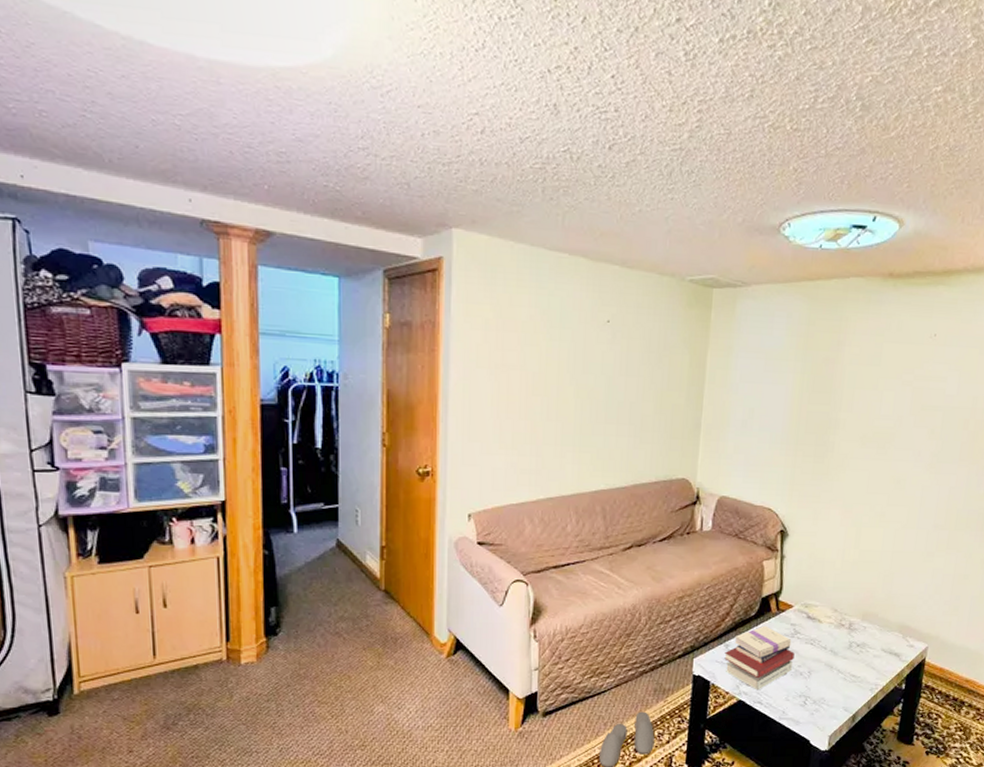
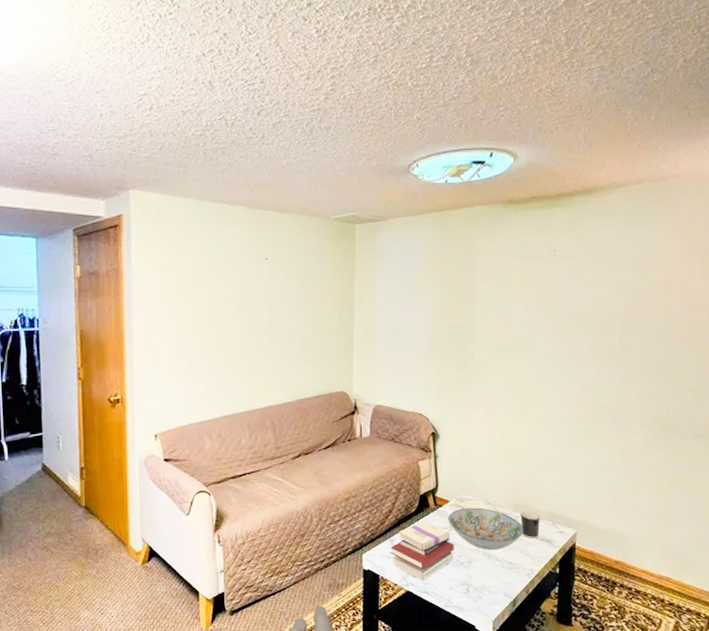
decorative bowl: none [790,614,871,661] -> present [448,507,524,550]
mug: none [868,621,890,651] -> present [520,511,540,539]

